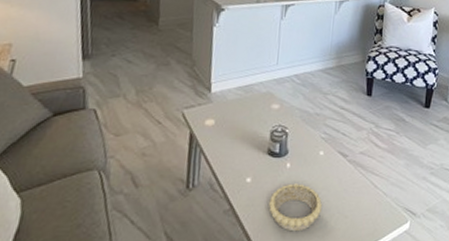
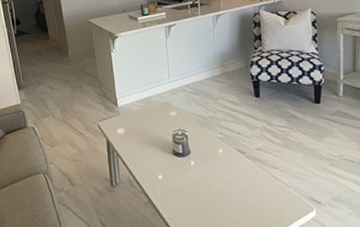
decorative bowl: present [269,183,322,232] -> none [181,178,228,220]

